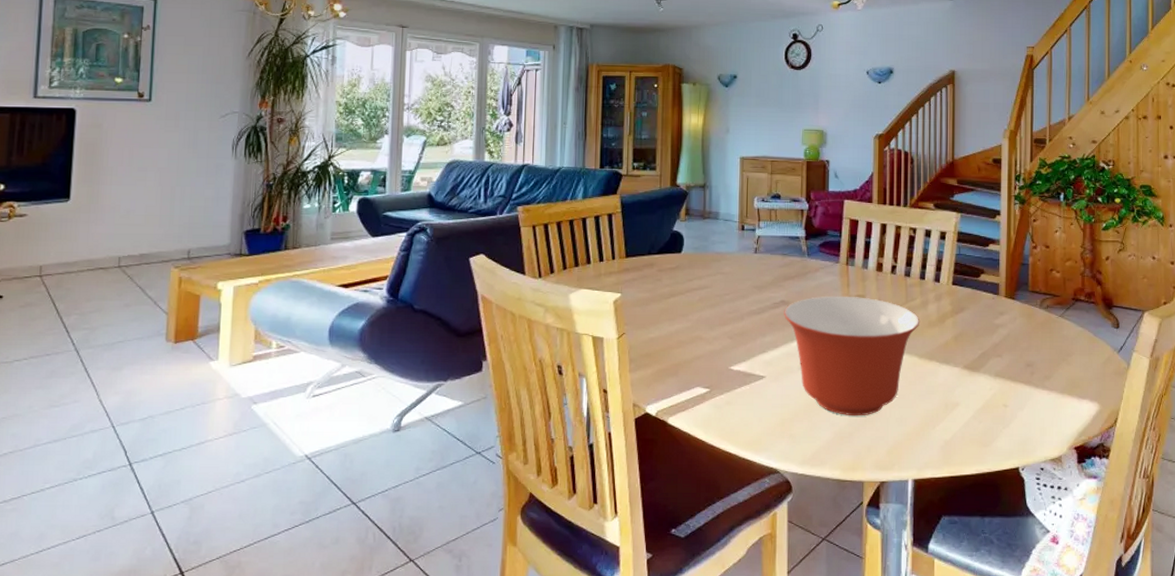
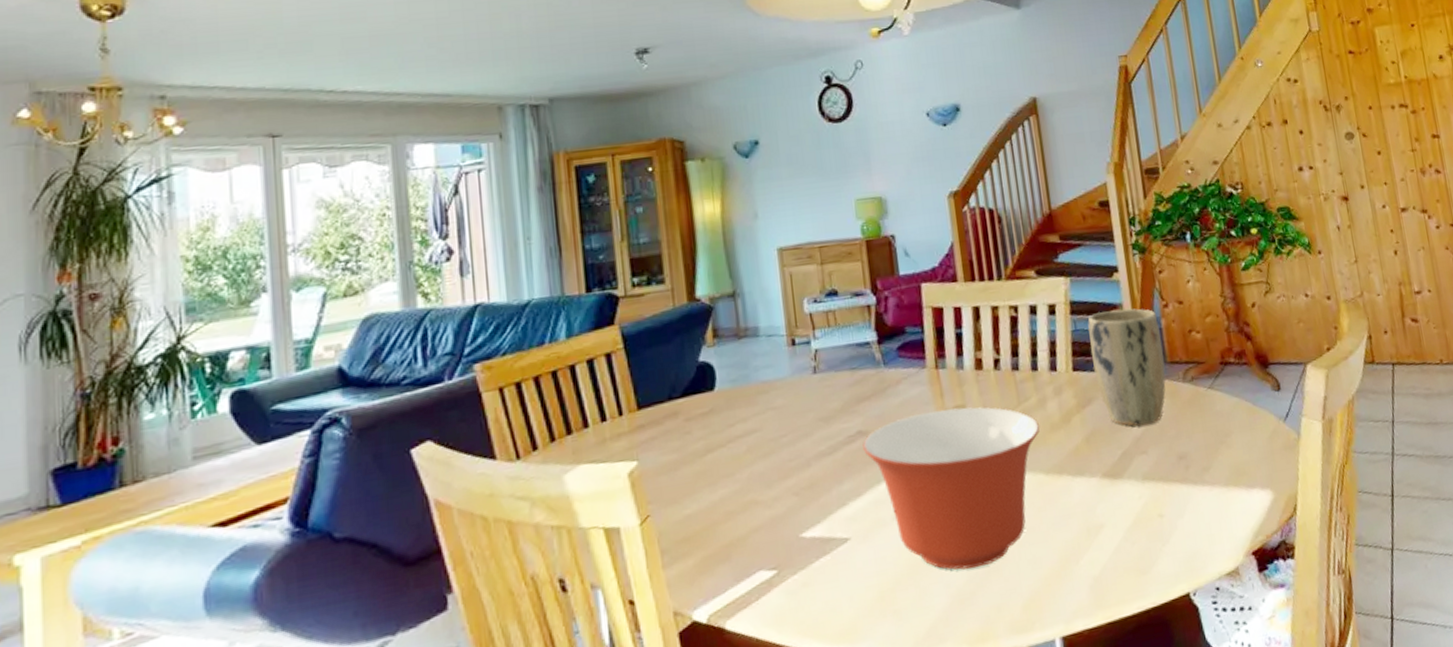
plant pot: none [968,244,1028,336] -> present [1087,308,1166,426]

